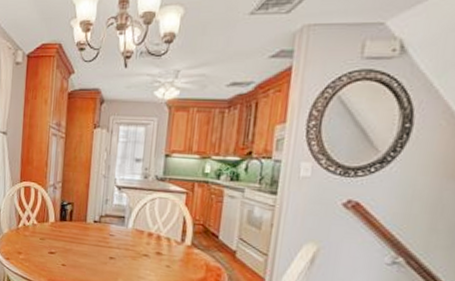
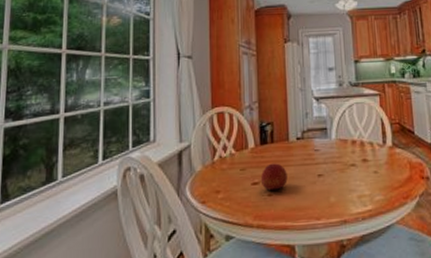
fruit: none [56,238,81,263] -> present [260,163,288,191]

